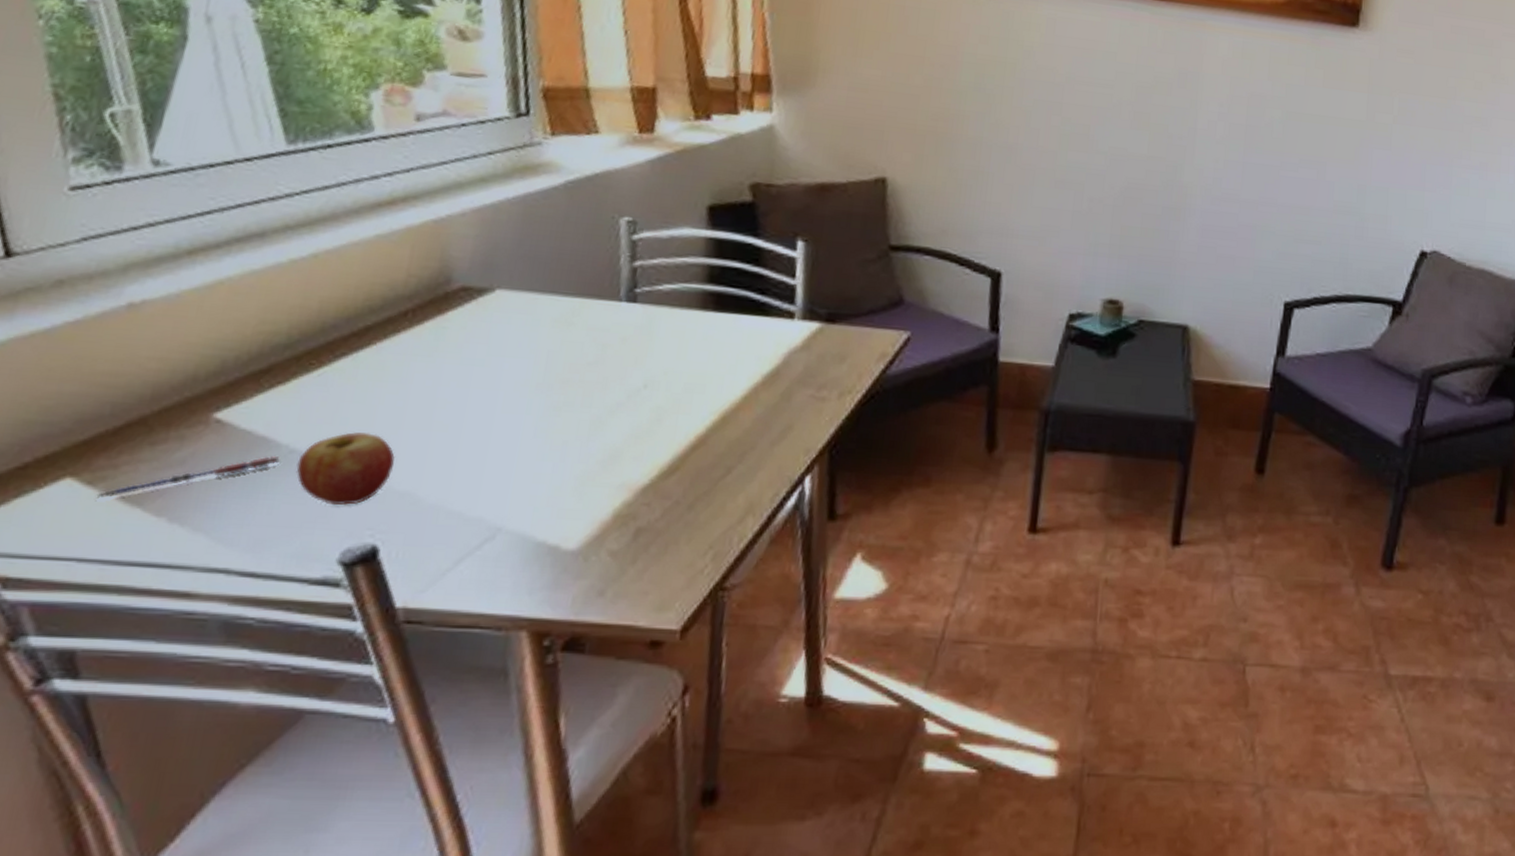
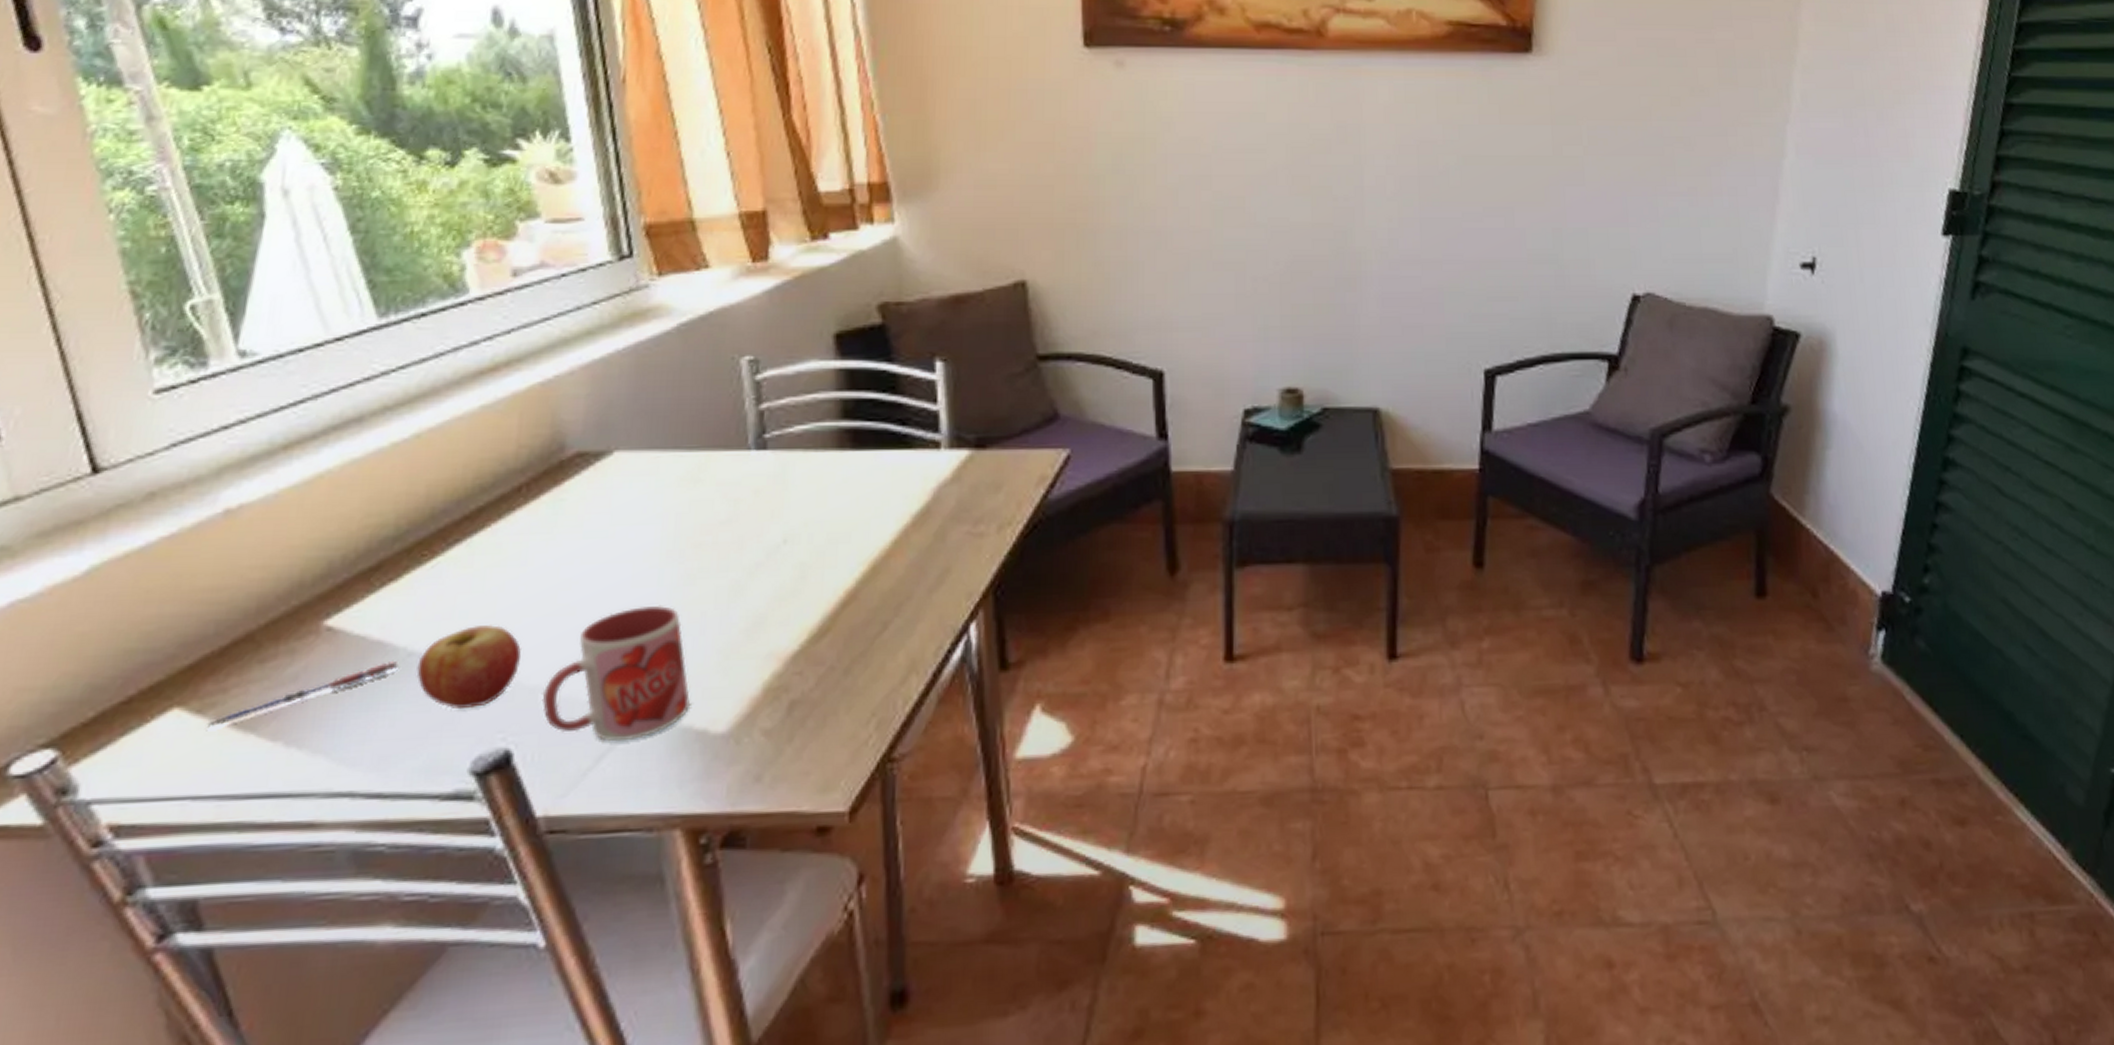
mug: none [410,431,546,548] -> present [541,605,691,742]

